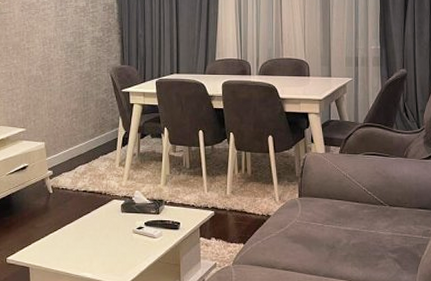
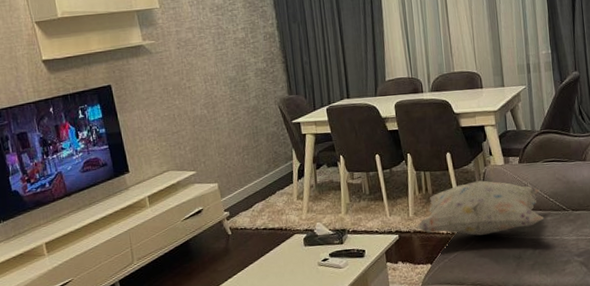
decorative pillow: none [233,166,361,221] -> present [417,180,545,236]

